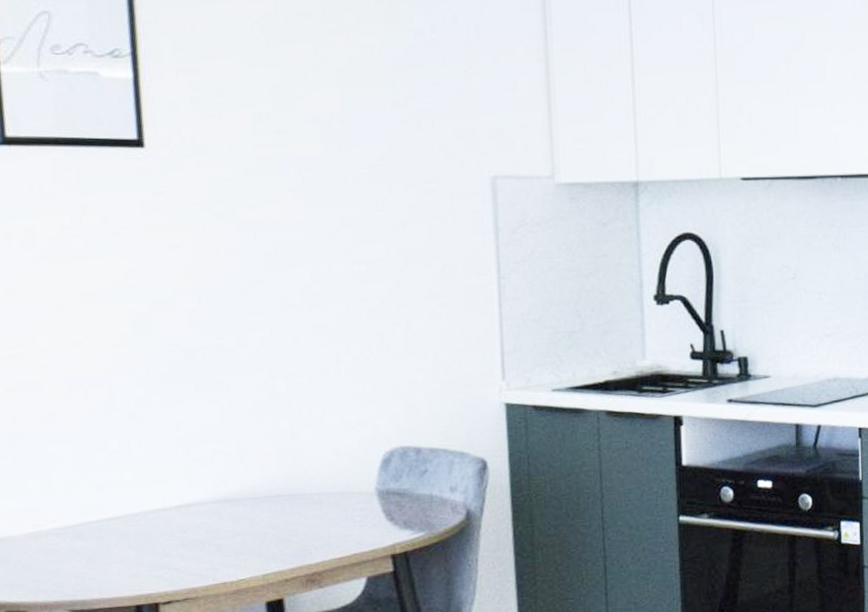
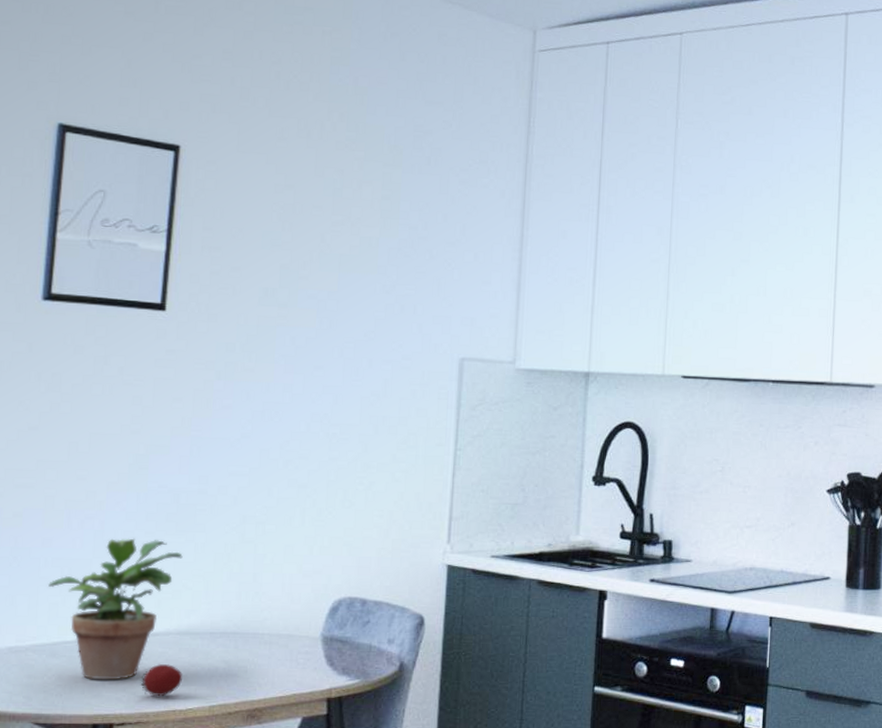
potted plant: none [60,404,208,560] -> present [48,538,183,680]
fruit: none [181,535,229,570] -> present [140,663,184,697]

